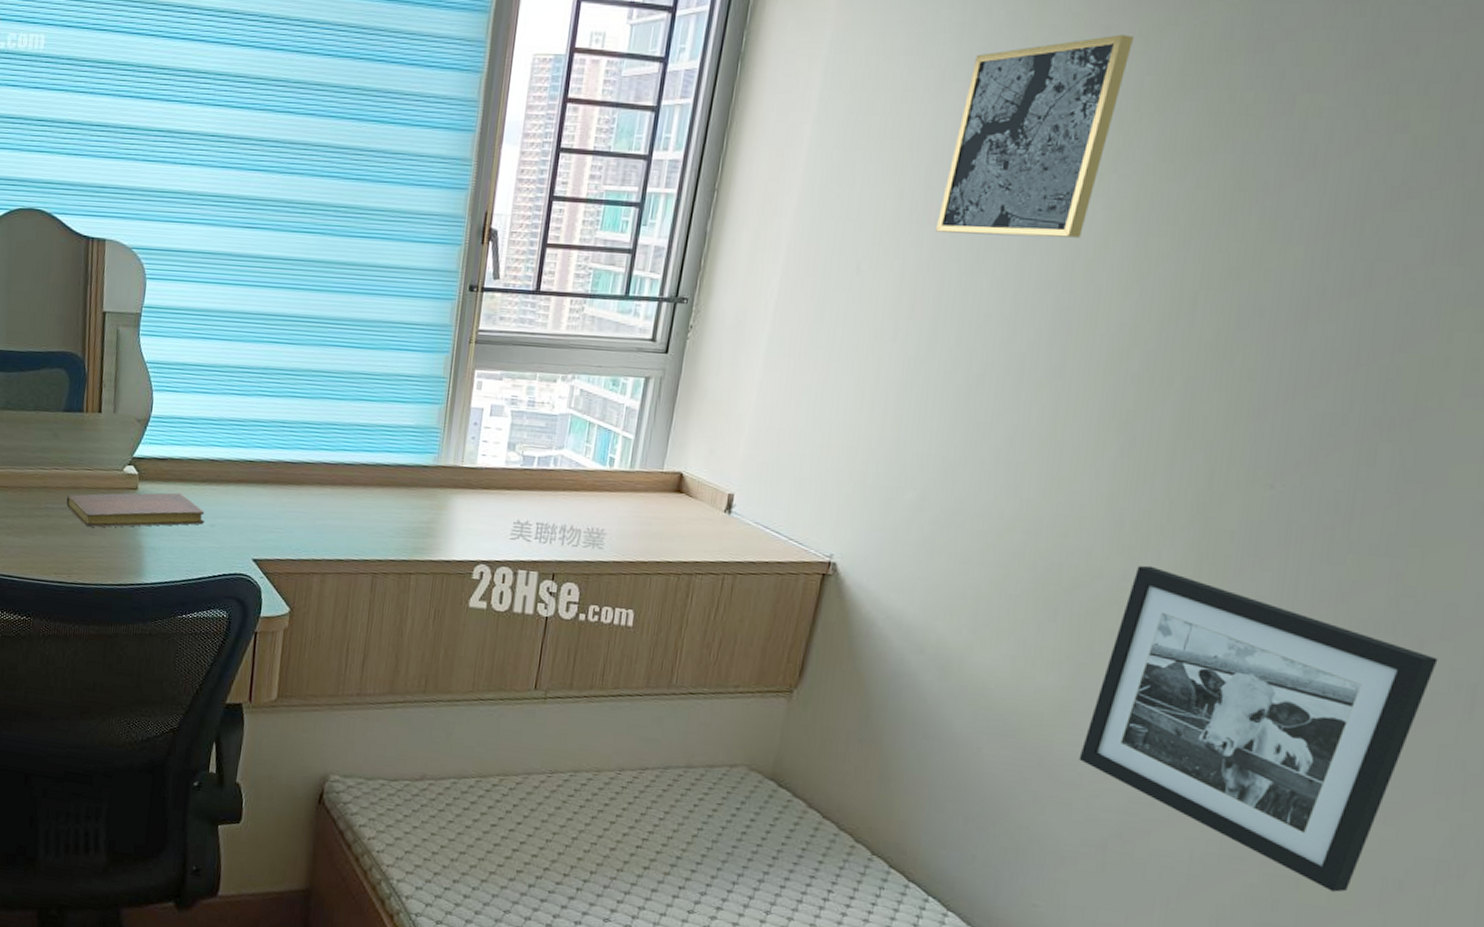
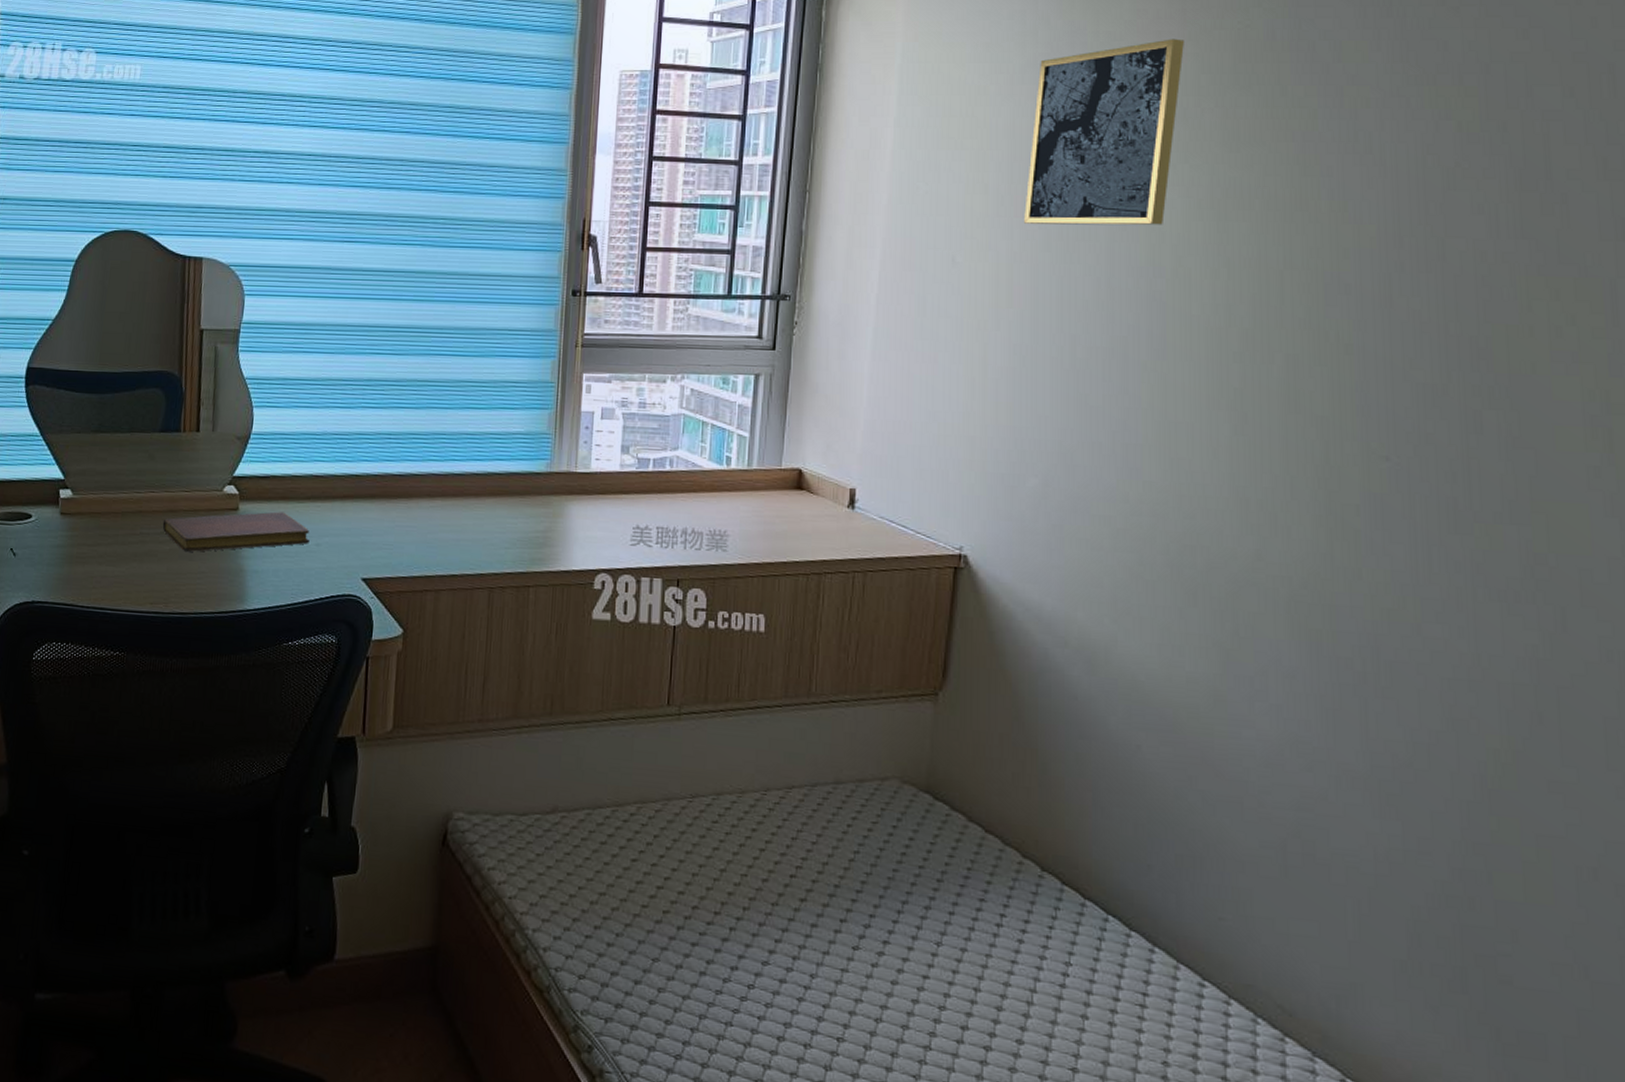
picture frame: present [1079,565,1439,892] -> none [1242,544,1584,886]

